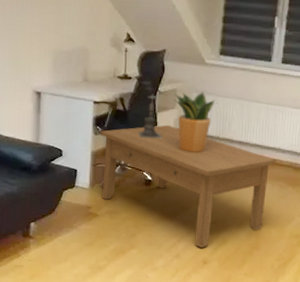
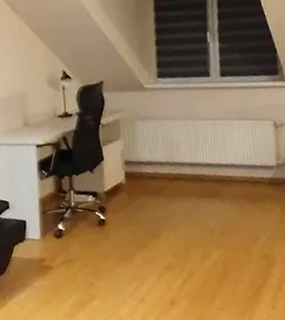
coffee table: present [100,124,276,249] -> none [46,157,231,287]
candle holder: present [138,93,162,139] -> none [85,127,110,176]
potted plant: present [173,91,218,153] -> none [117,117,163,183]

